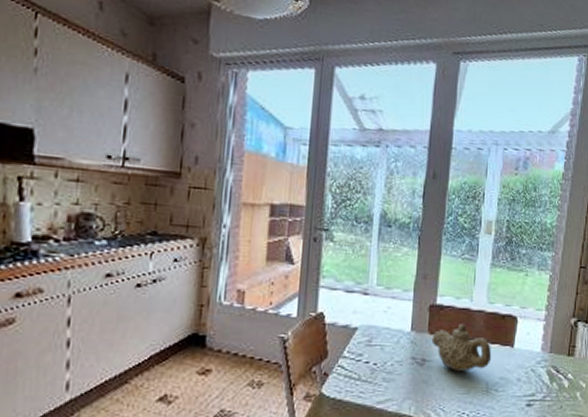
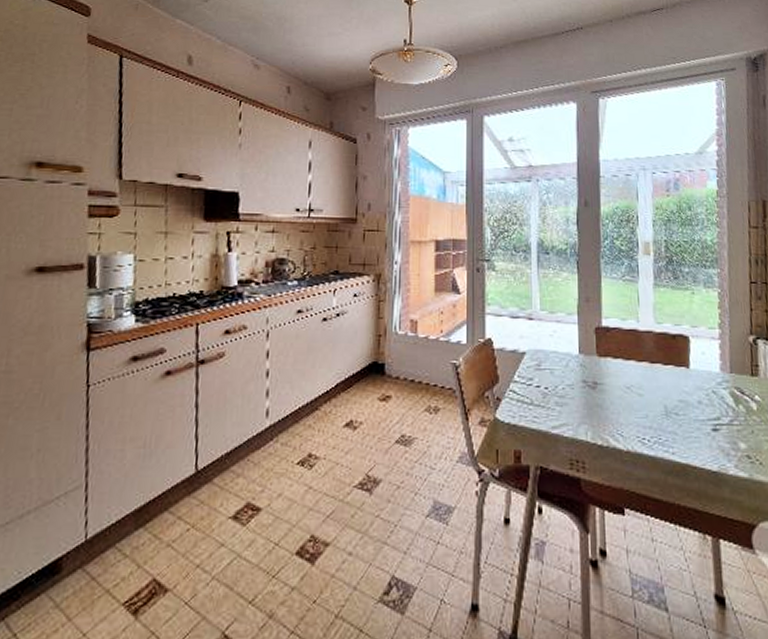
teapot: present [431,323,492,372] -> none [601,345,667,395]

